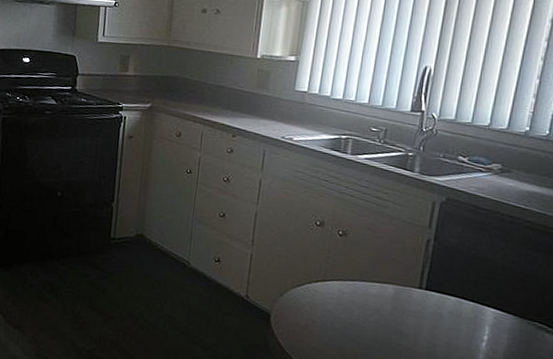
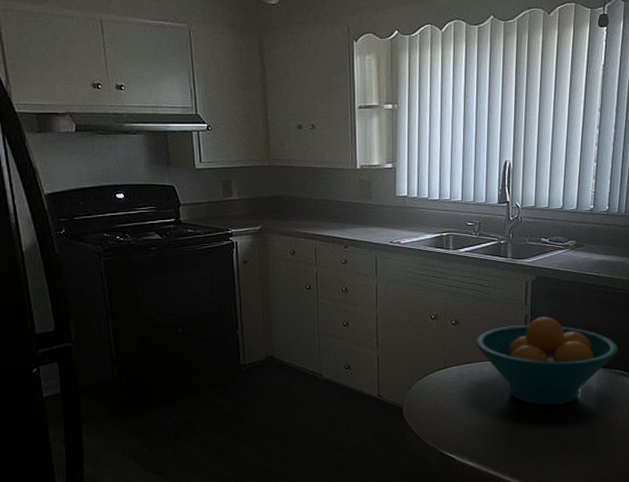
fruit bowl: none [363,244,544,350] -> present [475,317,619,406]

